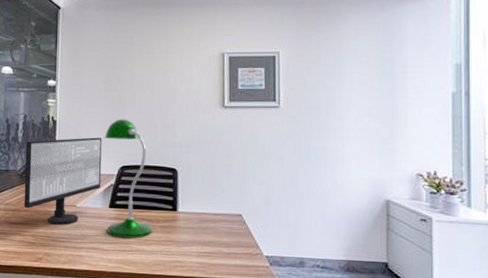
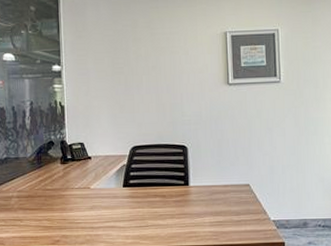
computer monitor: present [24,137,102,225] -> none [34,120,114,207]
desk lamp: present [105,119,152,239] -> none [114,100,166,215]

